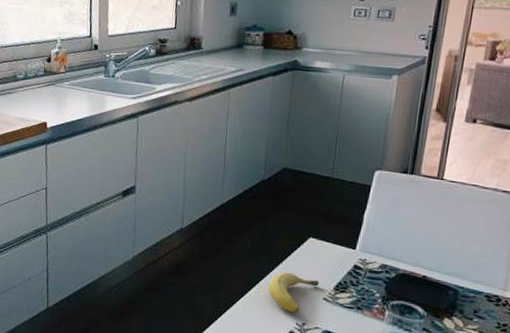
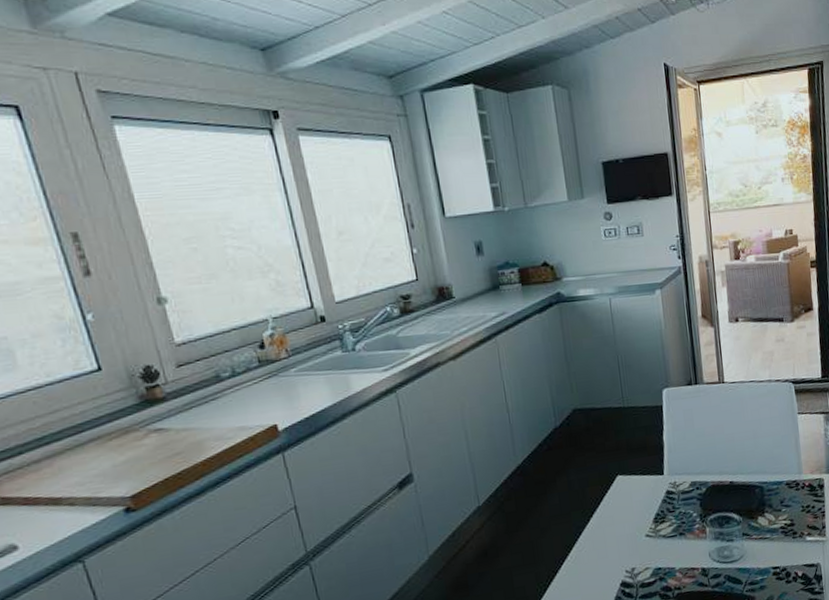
fruit: present [268,272,319,314] -> none [588,518,638,562]

